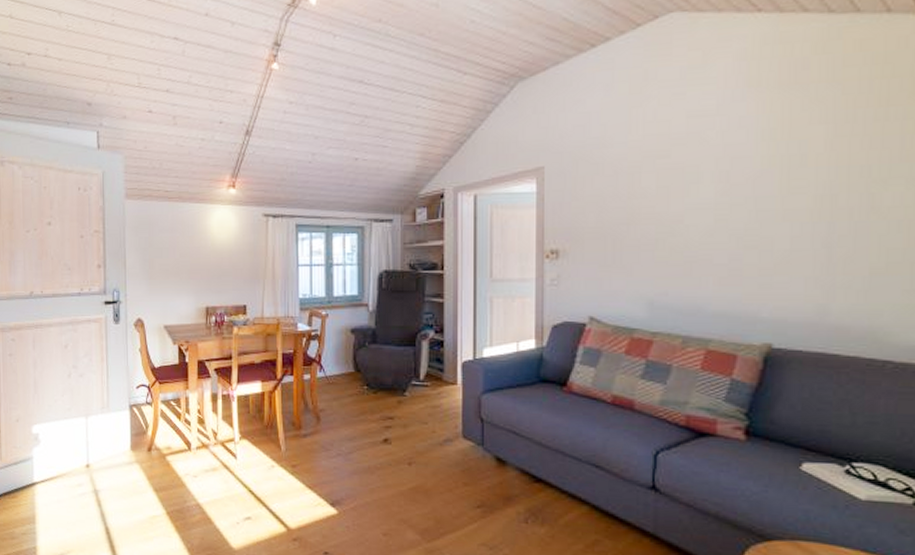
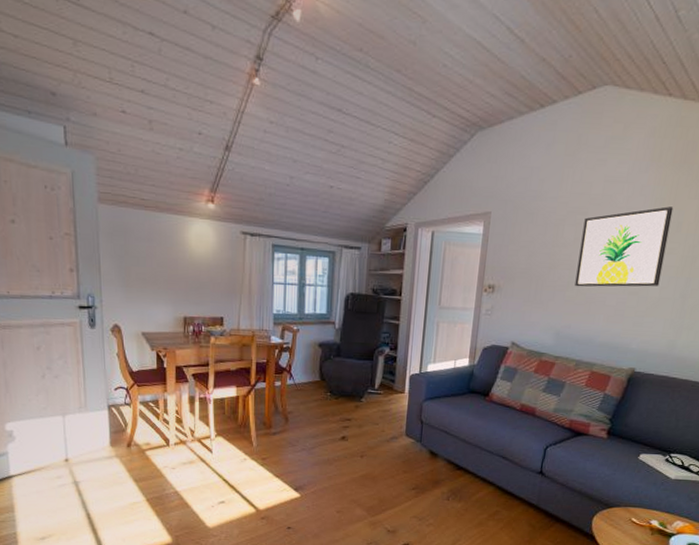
wall art: none [666,137,790,244] -> present [574,206,674,287]

